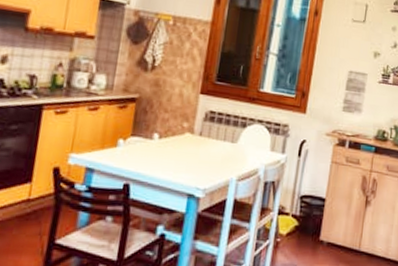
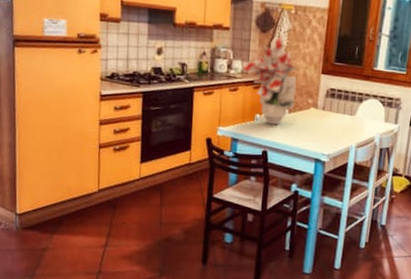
bouquet: none [106,49,173,153] -> present [242,36,298,126]

